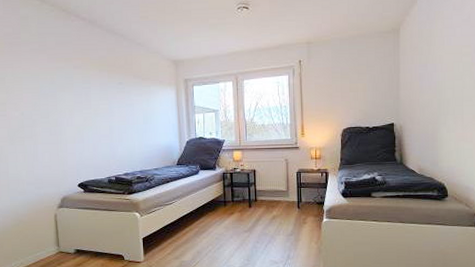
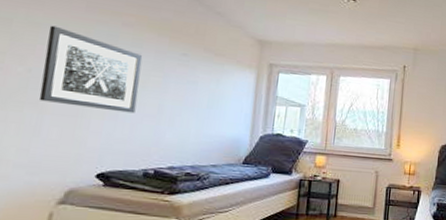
wall art: none [28,77,95,136] -> present [38,25,143,114]

